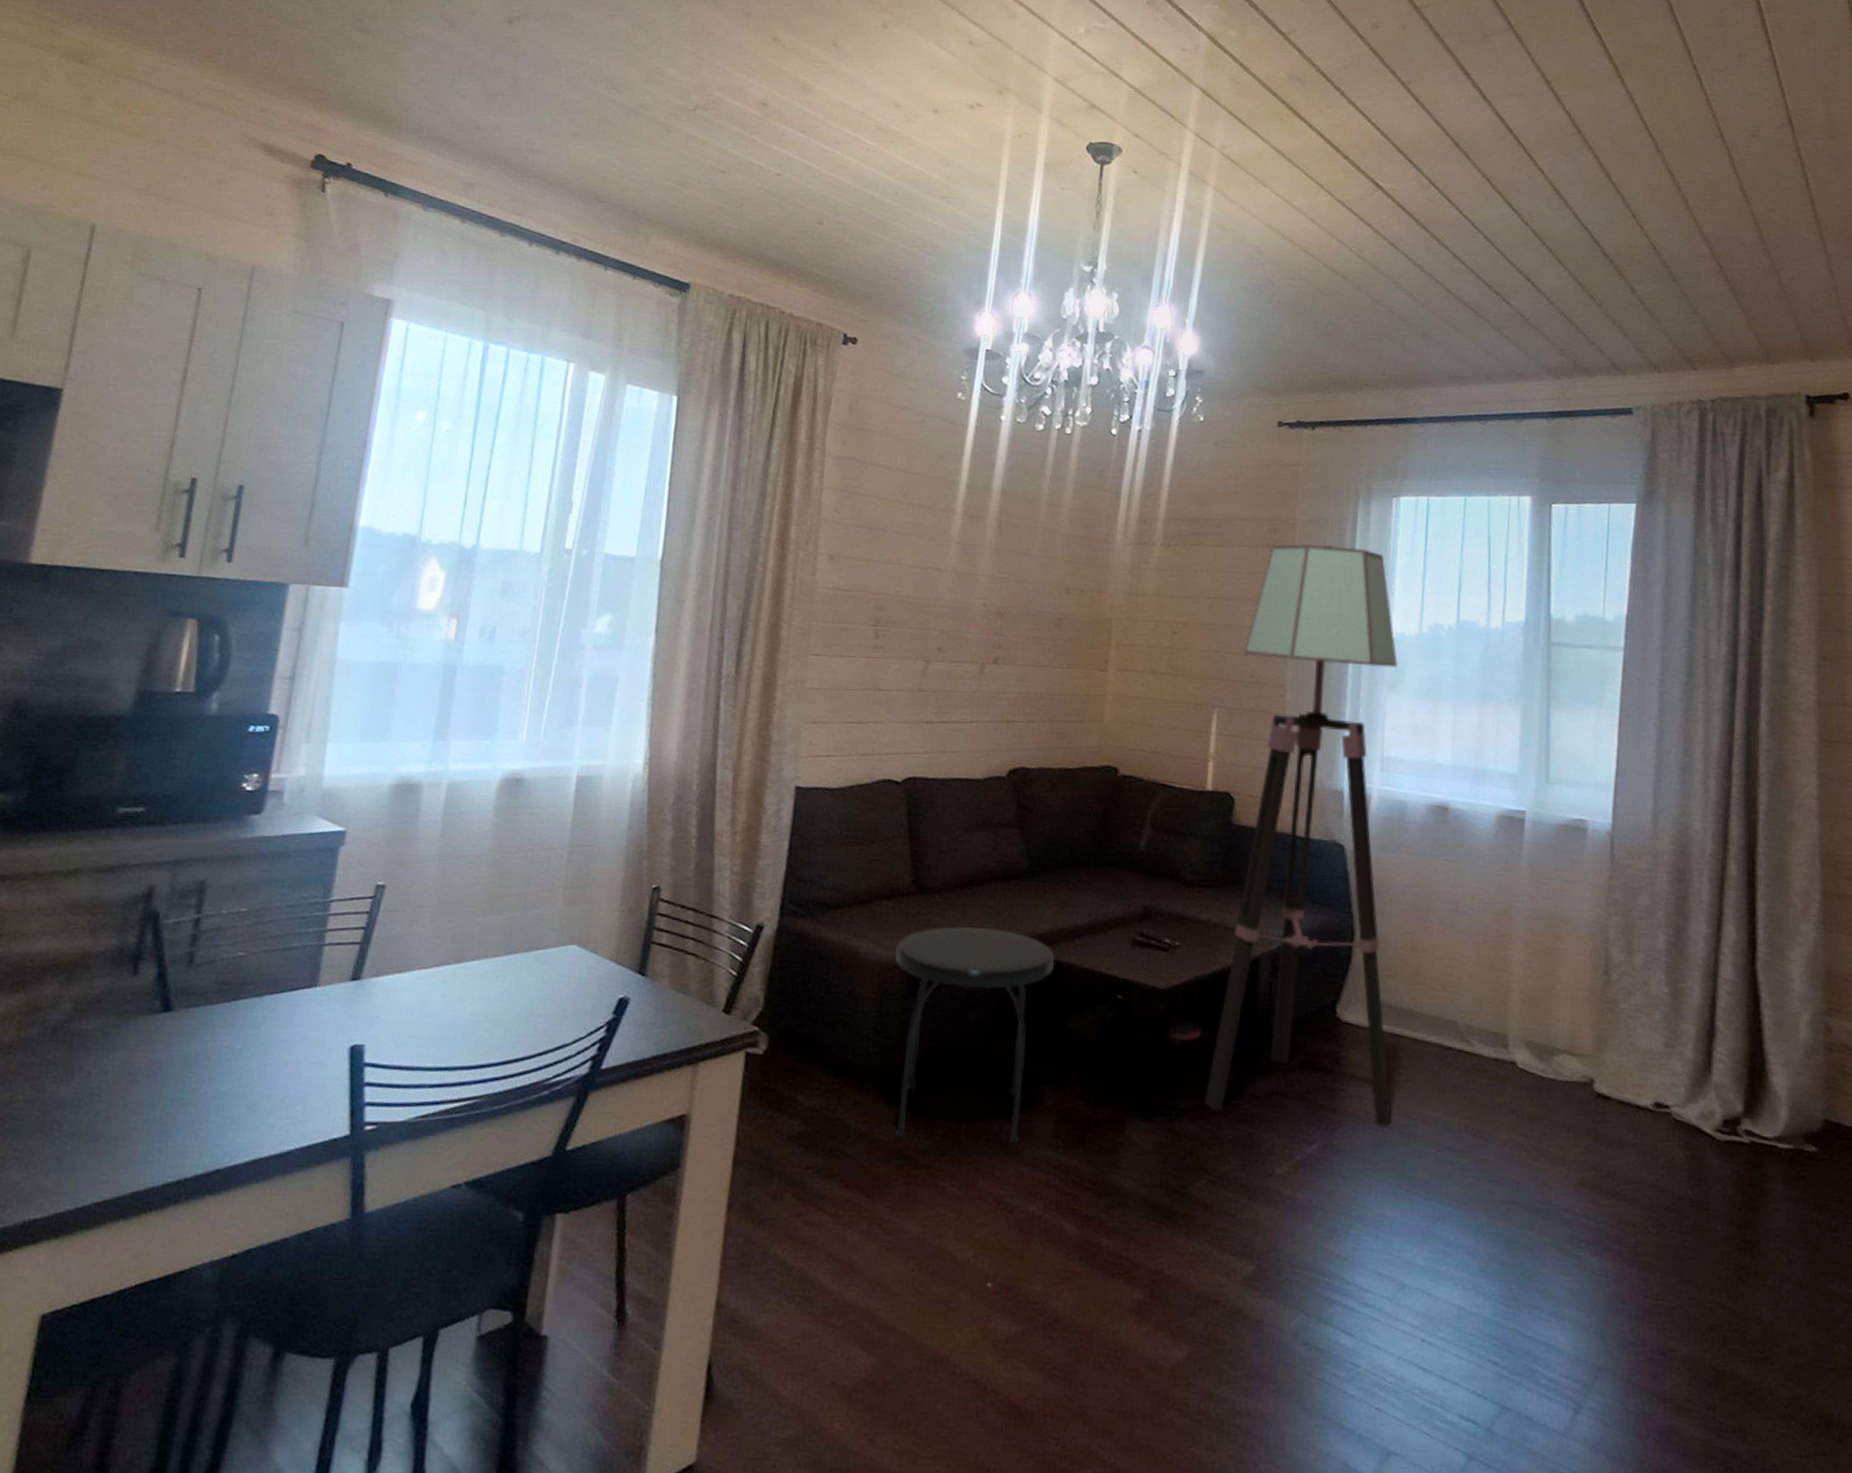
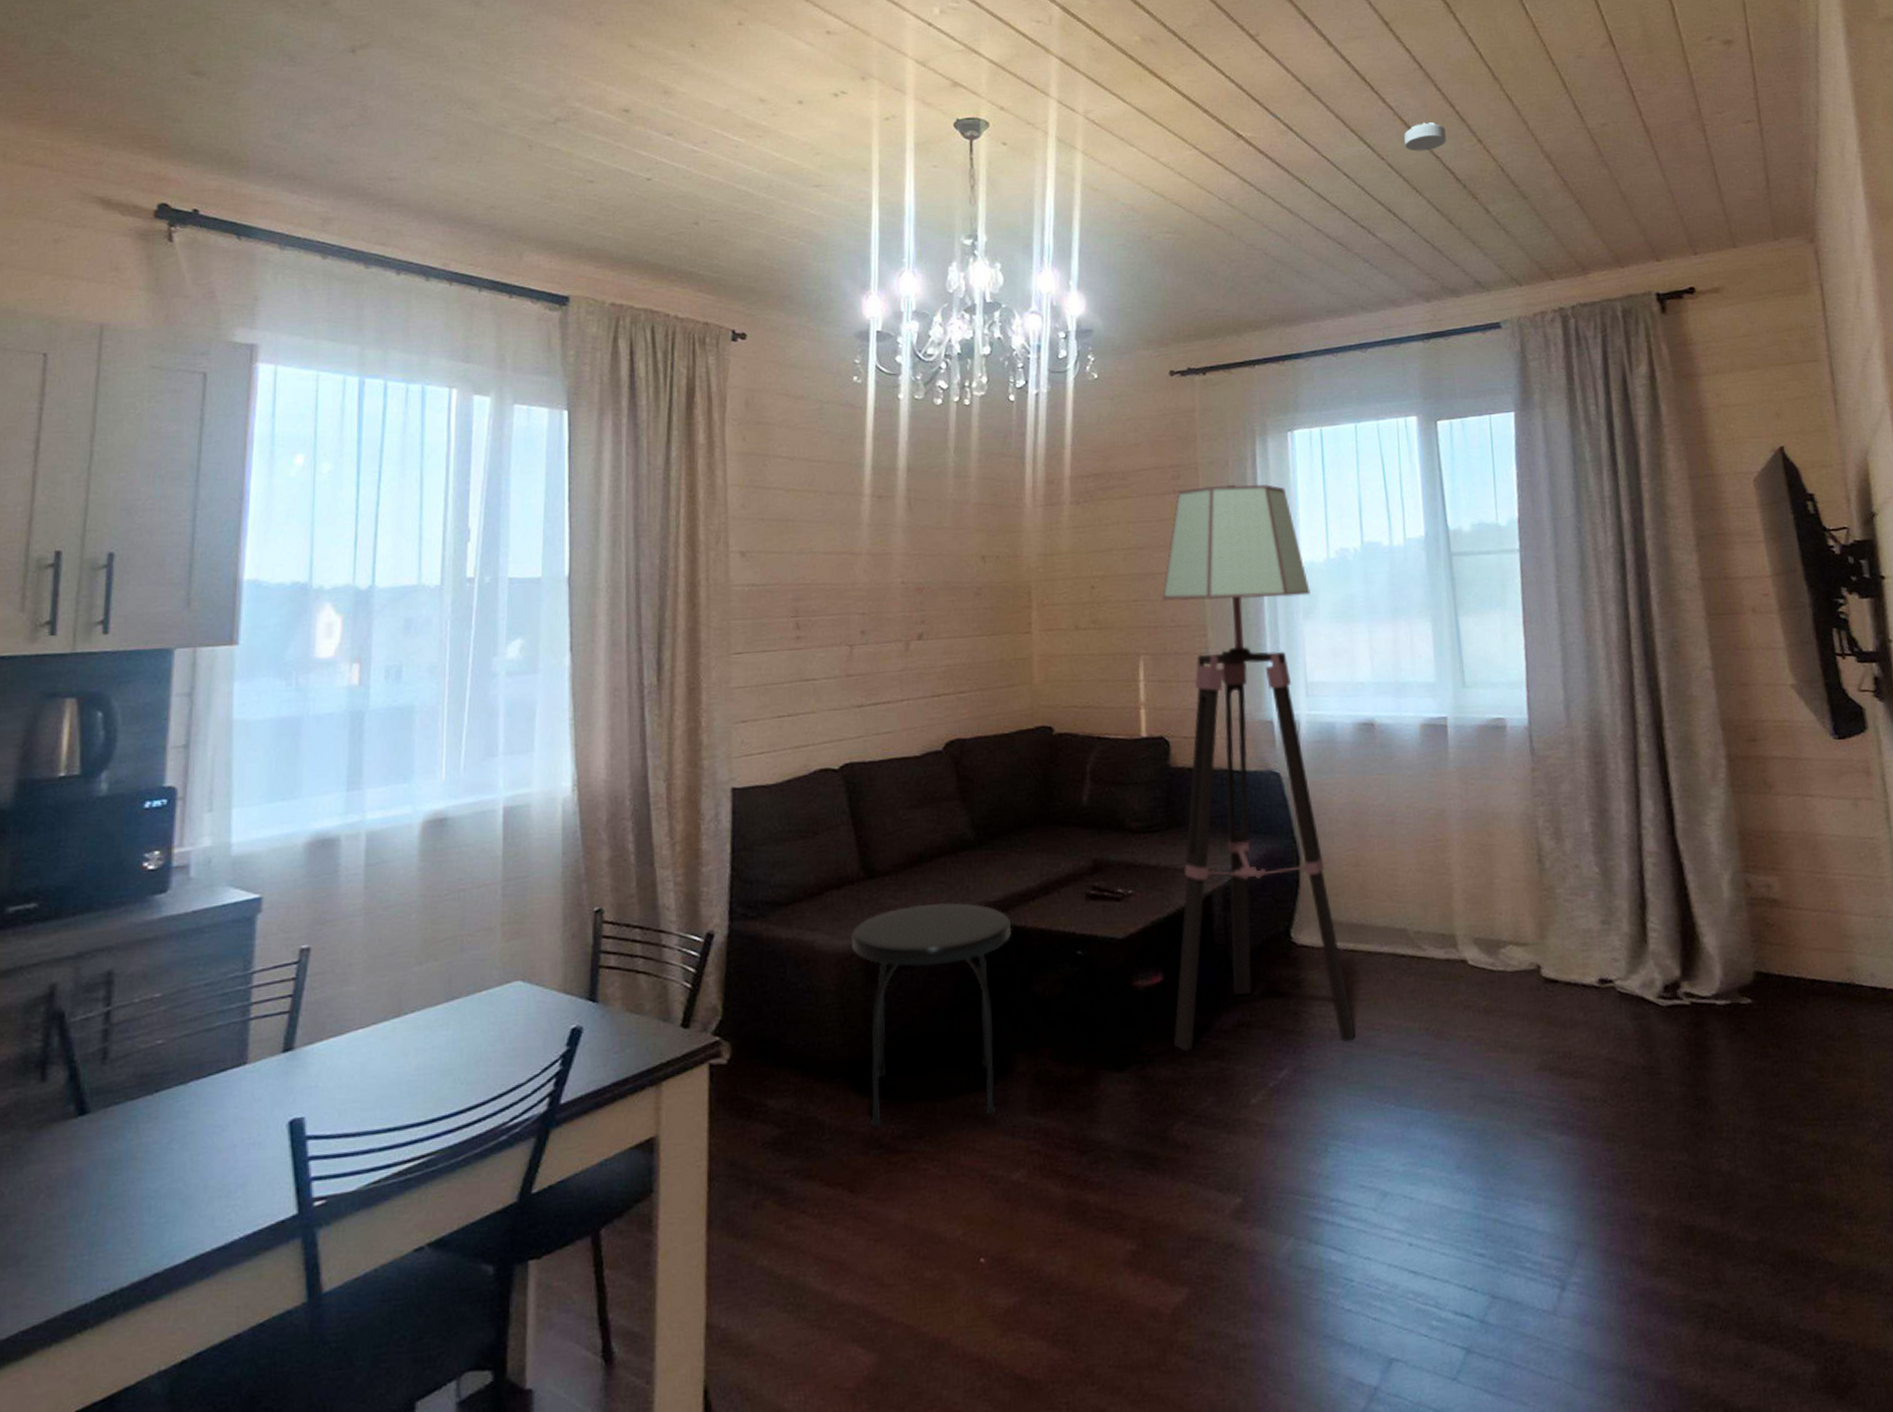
smoke detector: none [1553,190,1598,221] -> present [1404,122,1447,151]

